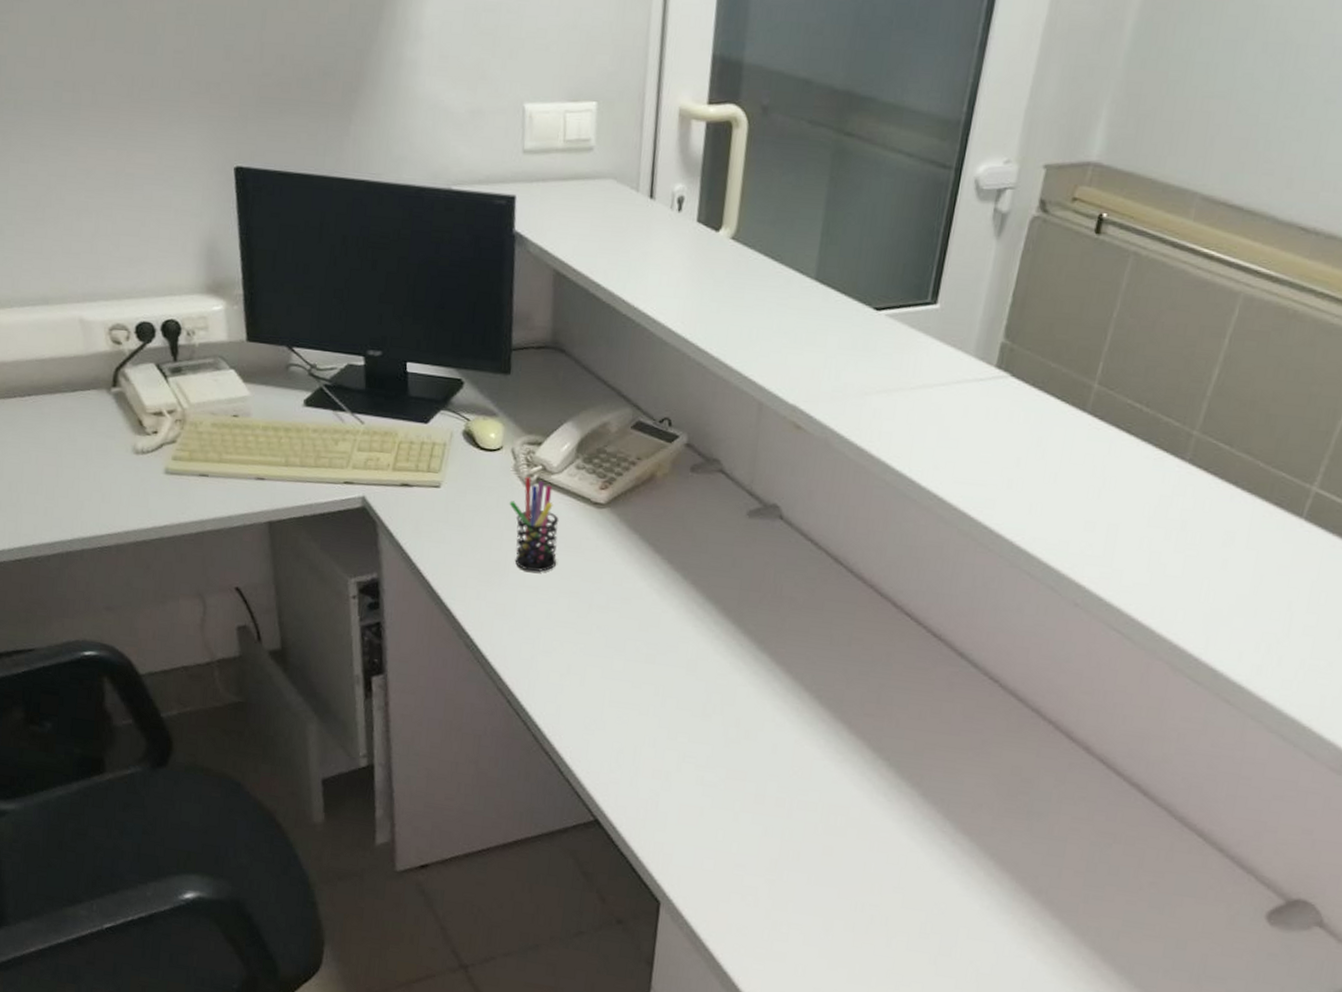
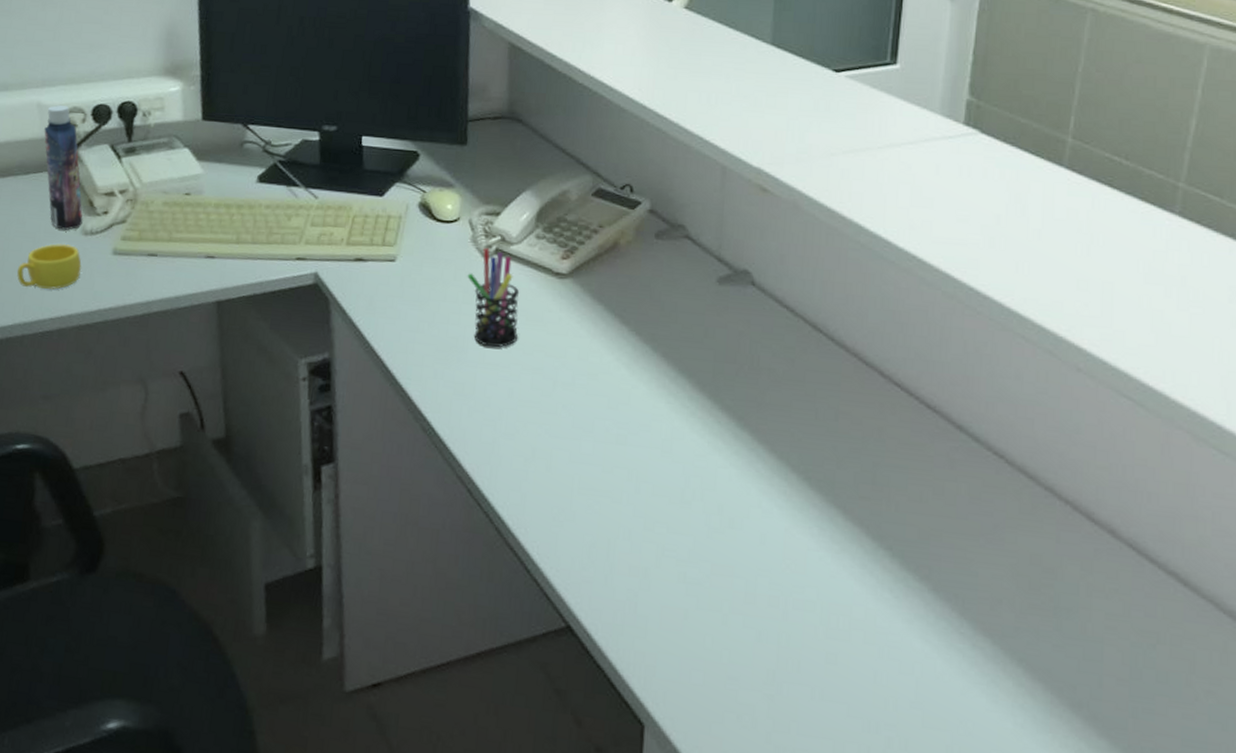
cup: none [72,461,136,507] -> present [17,243,82,289]
bottle: none [88,321,133,449] -> present [44,105,83,230]

